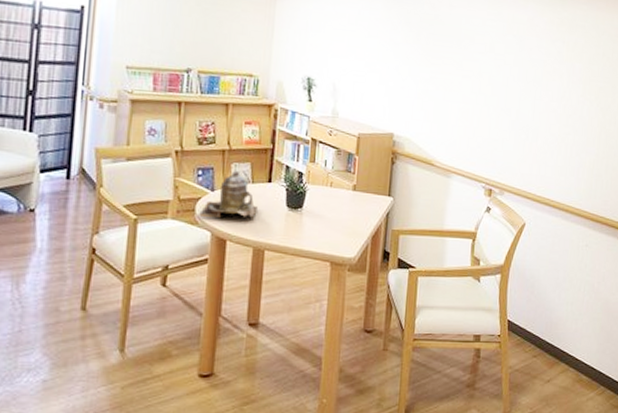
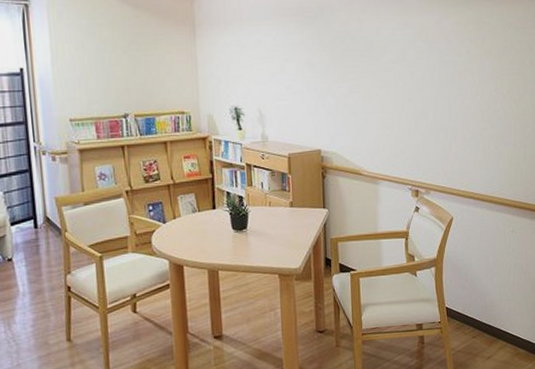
teapot: present [197,170,258,218] -> none [154,202,207,247]

